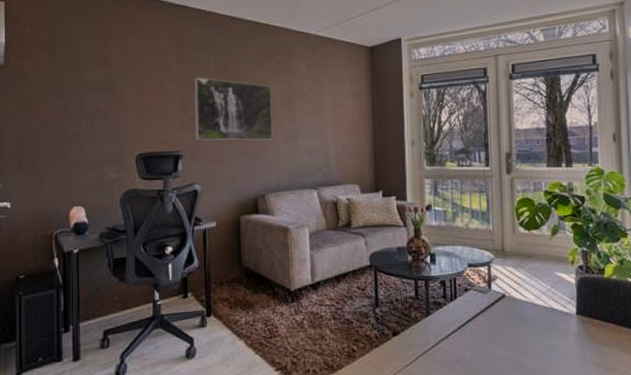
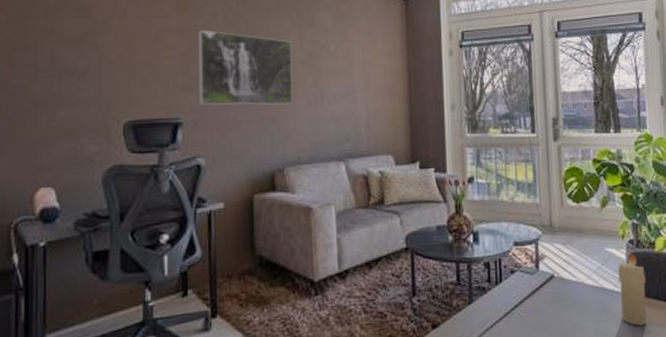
candle: none [567,276,595,344] -> present [618,251,647,326]

